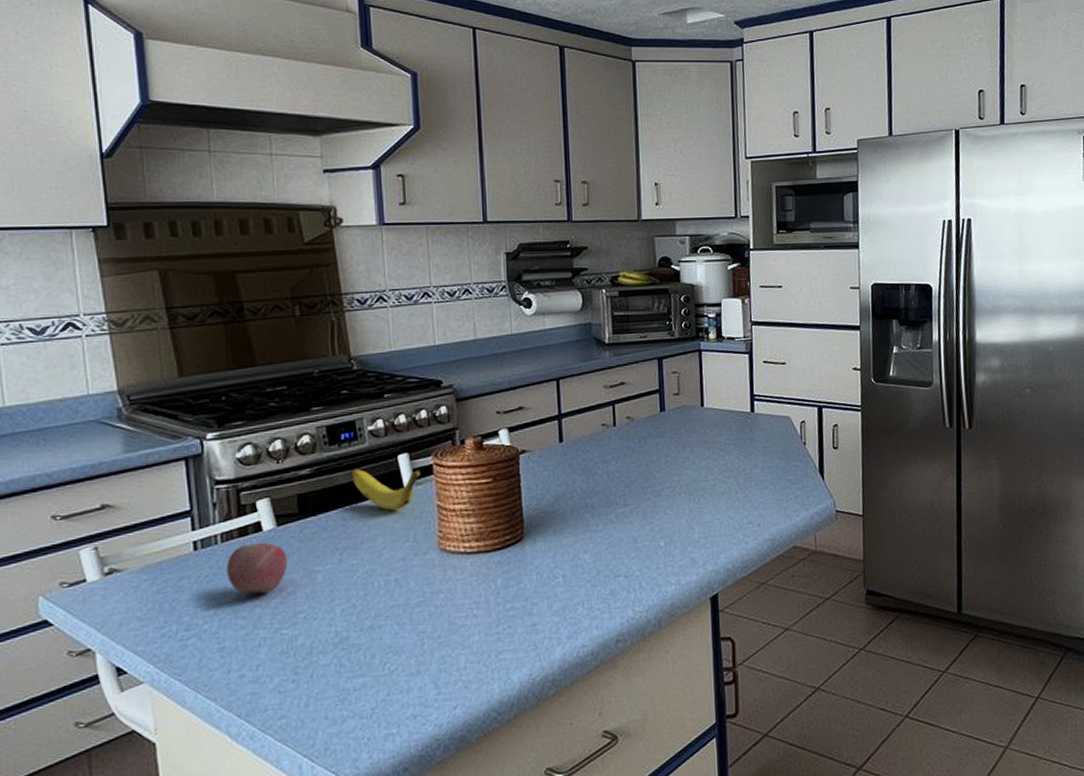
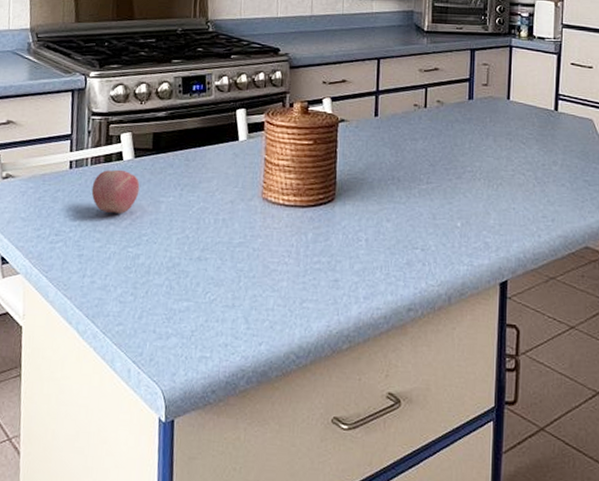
banana: present [351,469,421,512] -> none [197,118,254,159]

